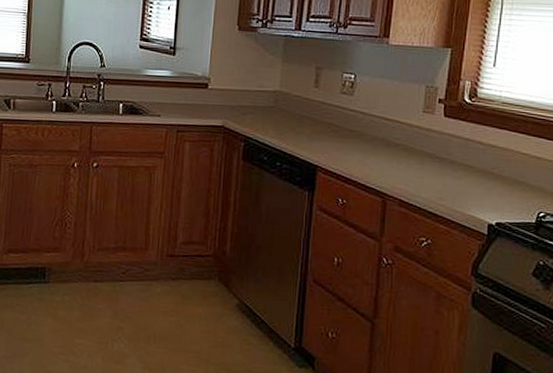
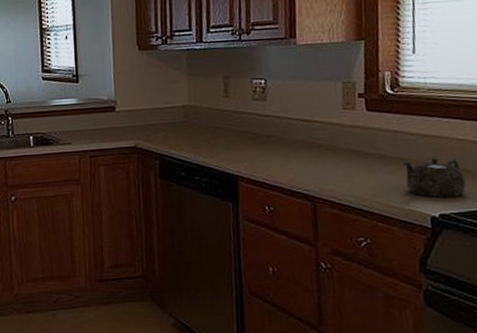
teapot: none [470,168,524,208] -> present [403,157,467,197]

